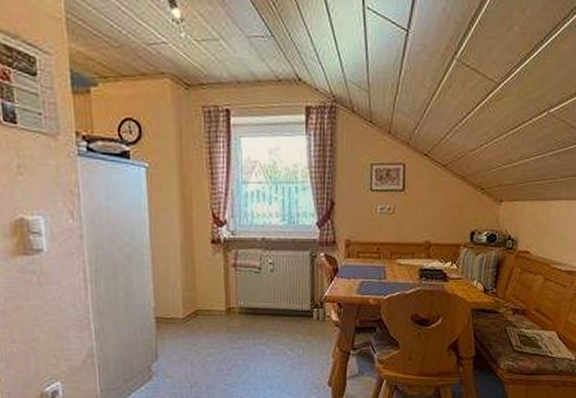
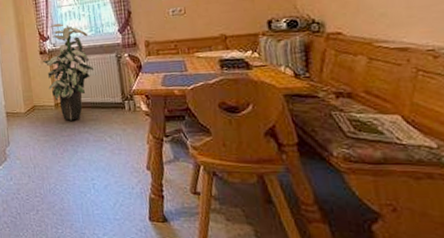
indoor plant: none [214,204,282,330] -> present [42,23,95,121]

